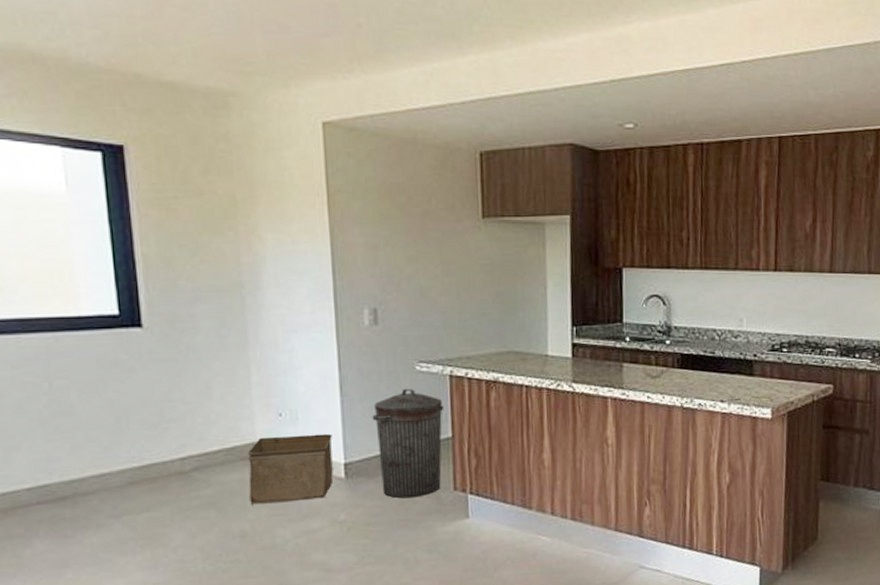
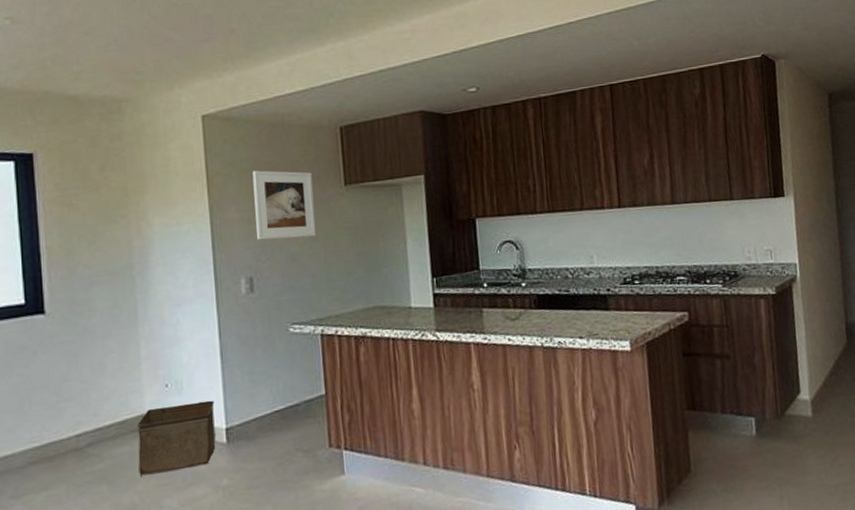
trash can: present [372,388,445,499] -> none [250,350,317,460]
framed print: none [379,192,449,271] -> present [252,170,317,240]

